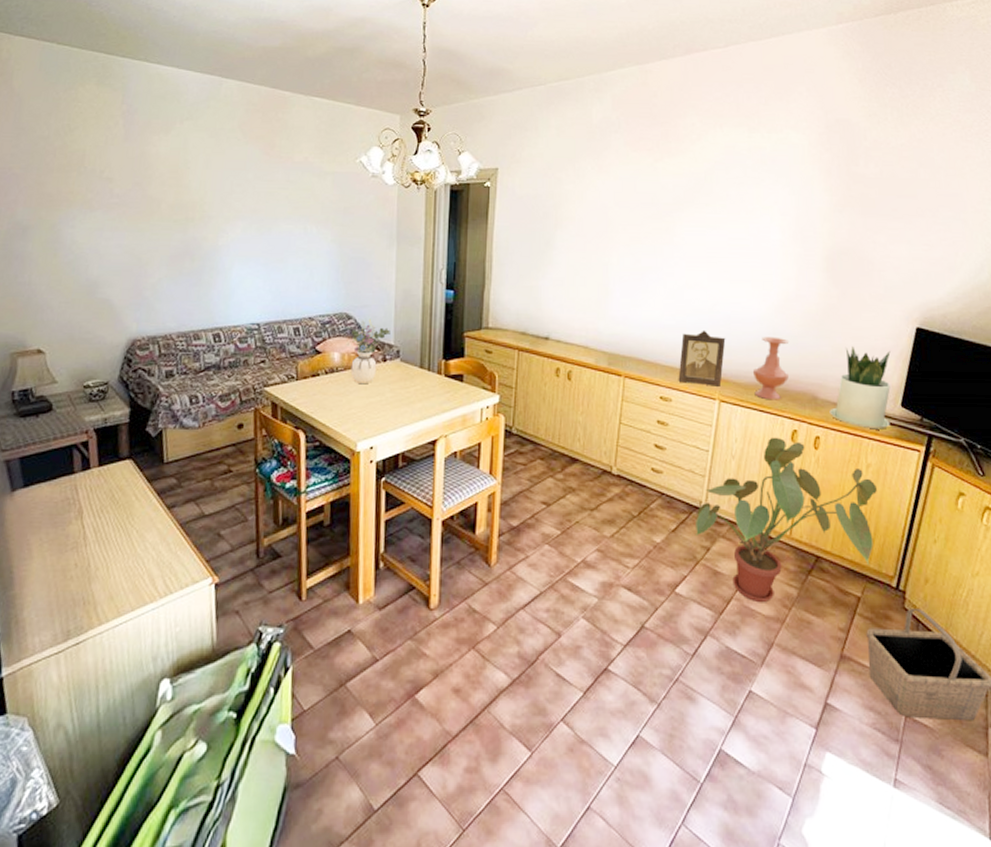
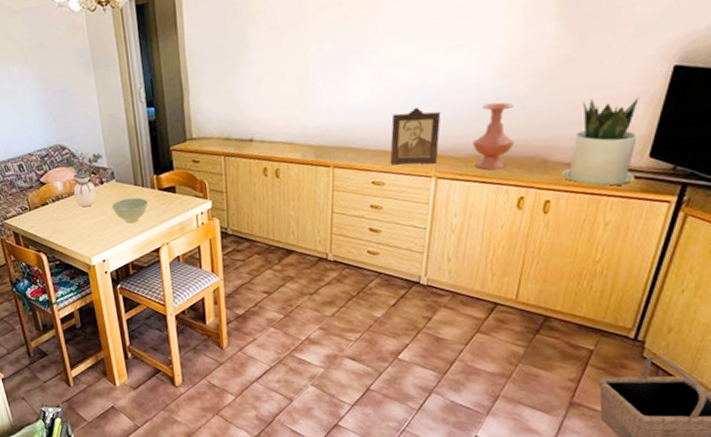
bowl: none [390,381,432,409] -> present [111,197,149,224]
house plant: present [696,437,877,602] -> none [415,206,616,361]

